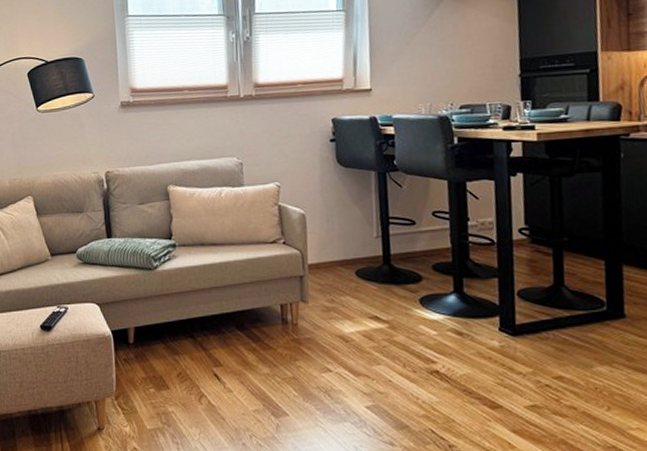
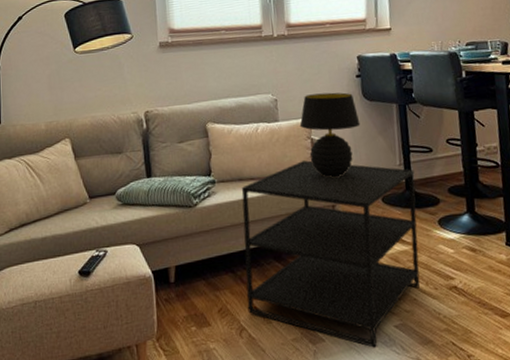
side table: none [203,228,397,427] -> present [241,160,420,348]
table lamp: none [266,157,334,246] -> present [299,92,361,177]

